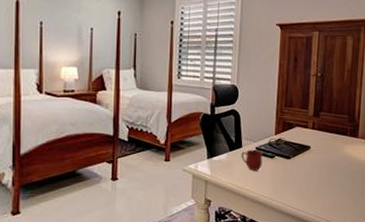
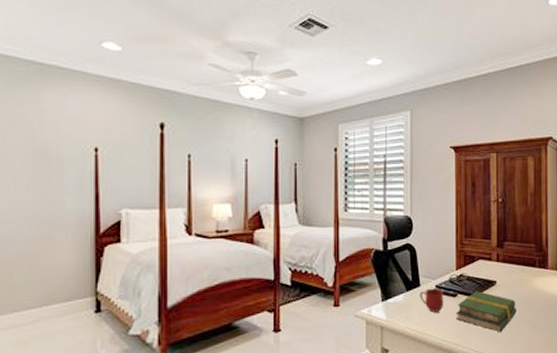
book: none [272,154,327,190] -> present [455,291,516,332]

